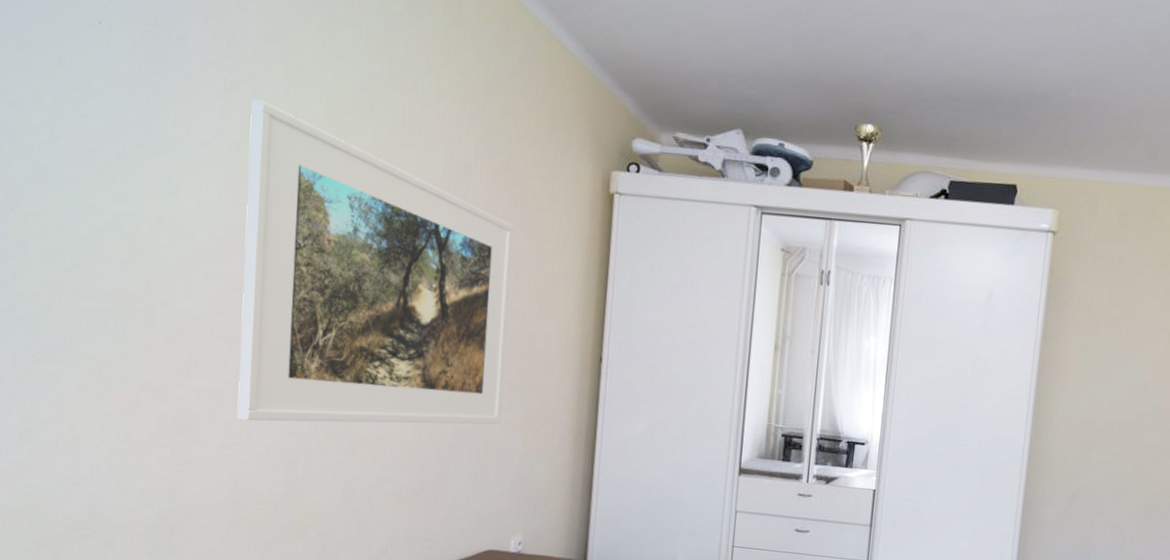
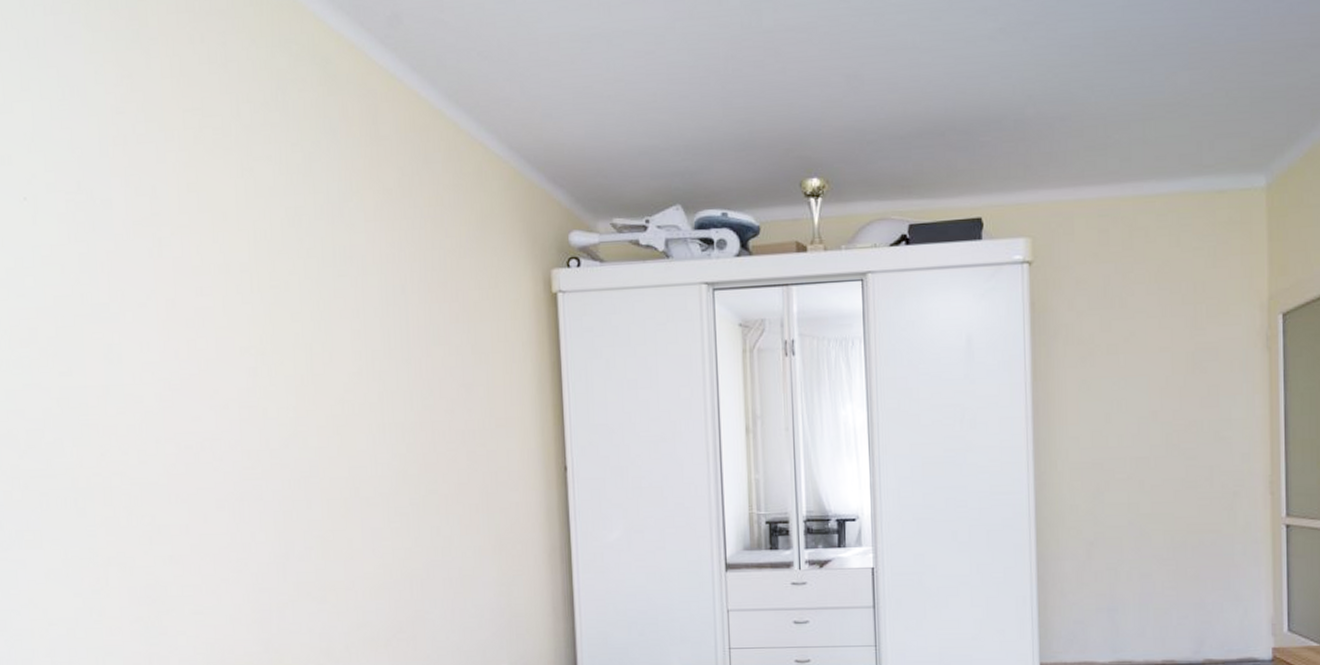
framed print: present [237,99,513,425] -> none [181,252,471,583]

